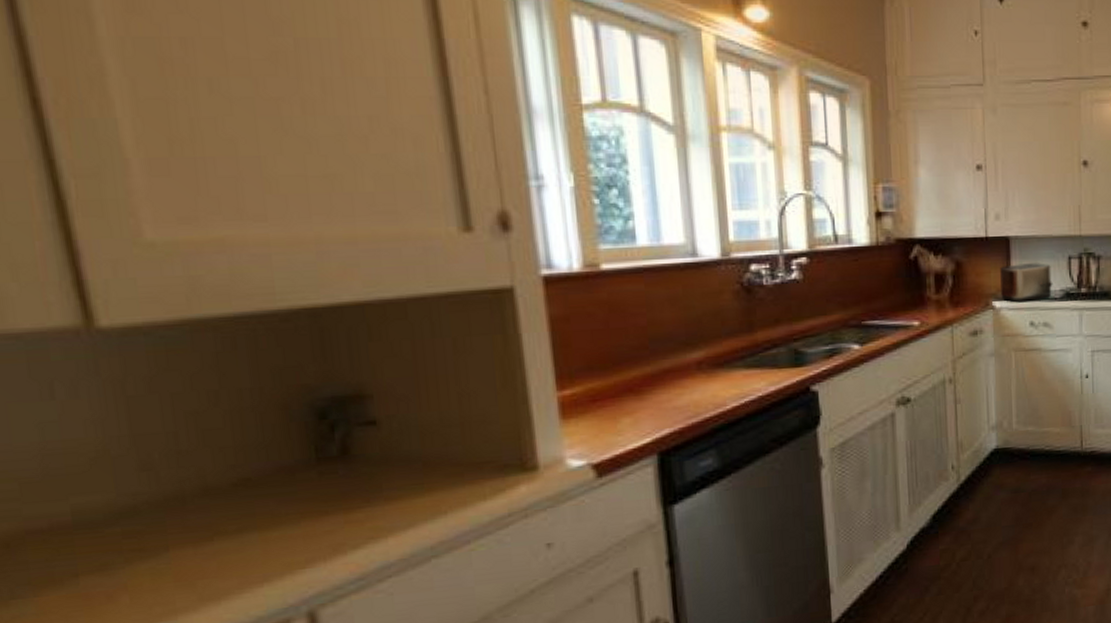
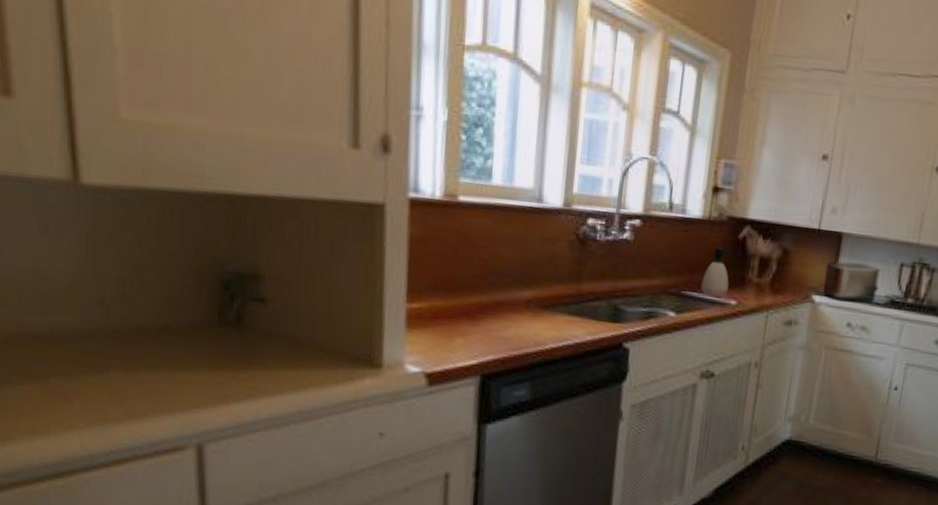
soap dispenser: none [880,270,909,322] -> present [700,246,729,298]

